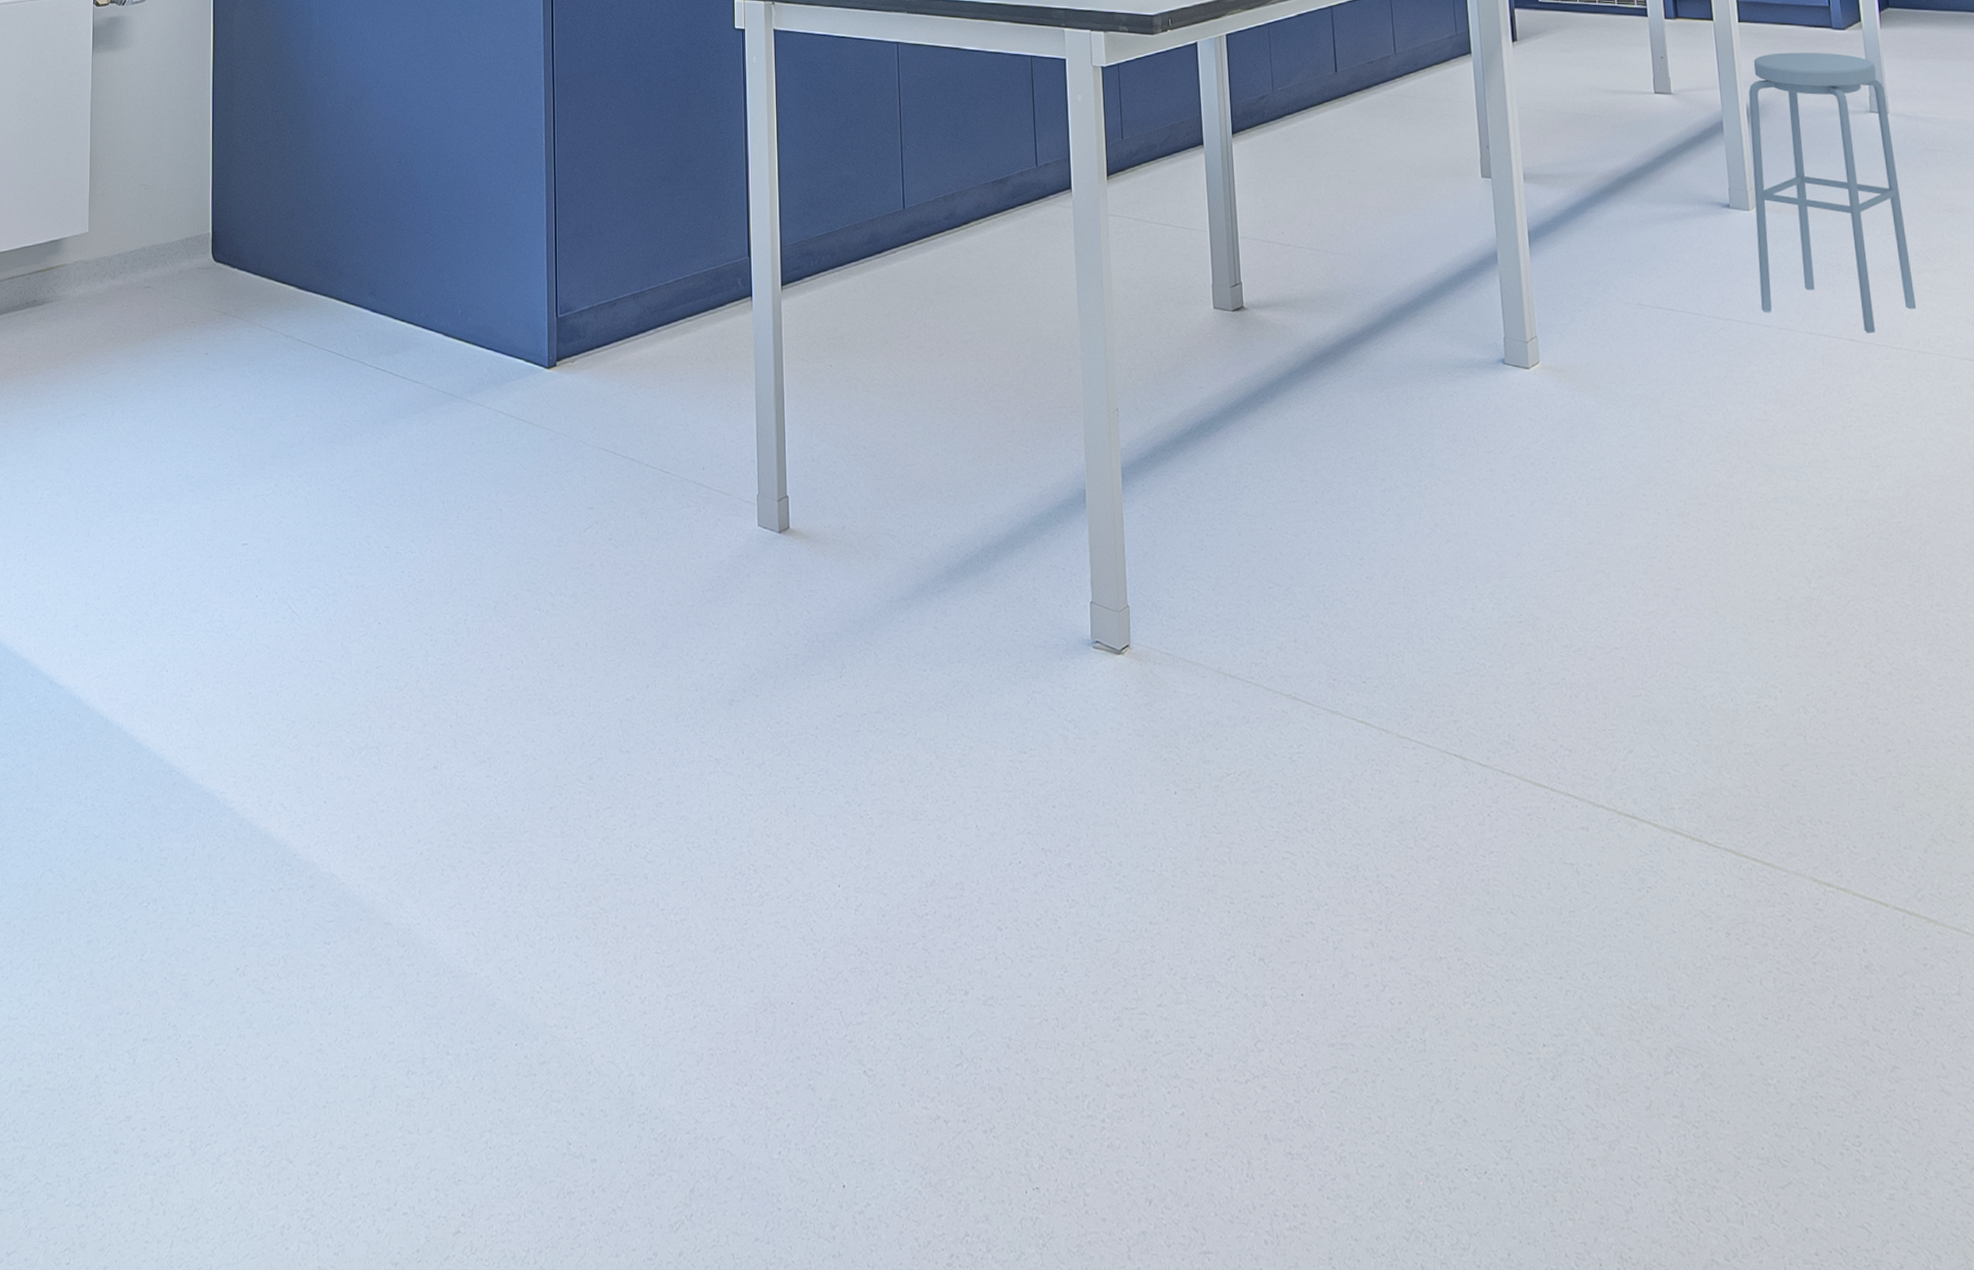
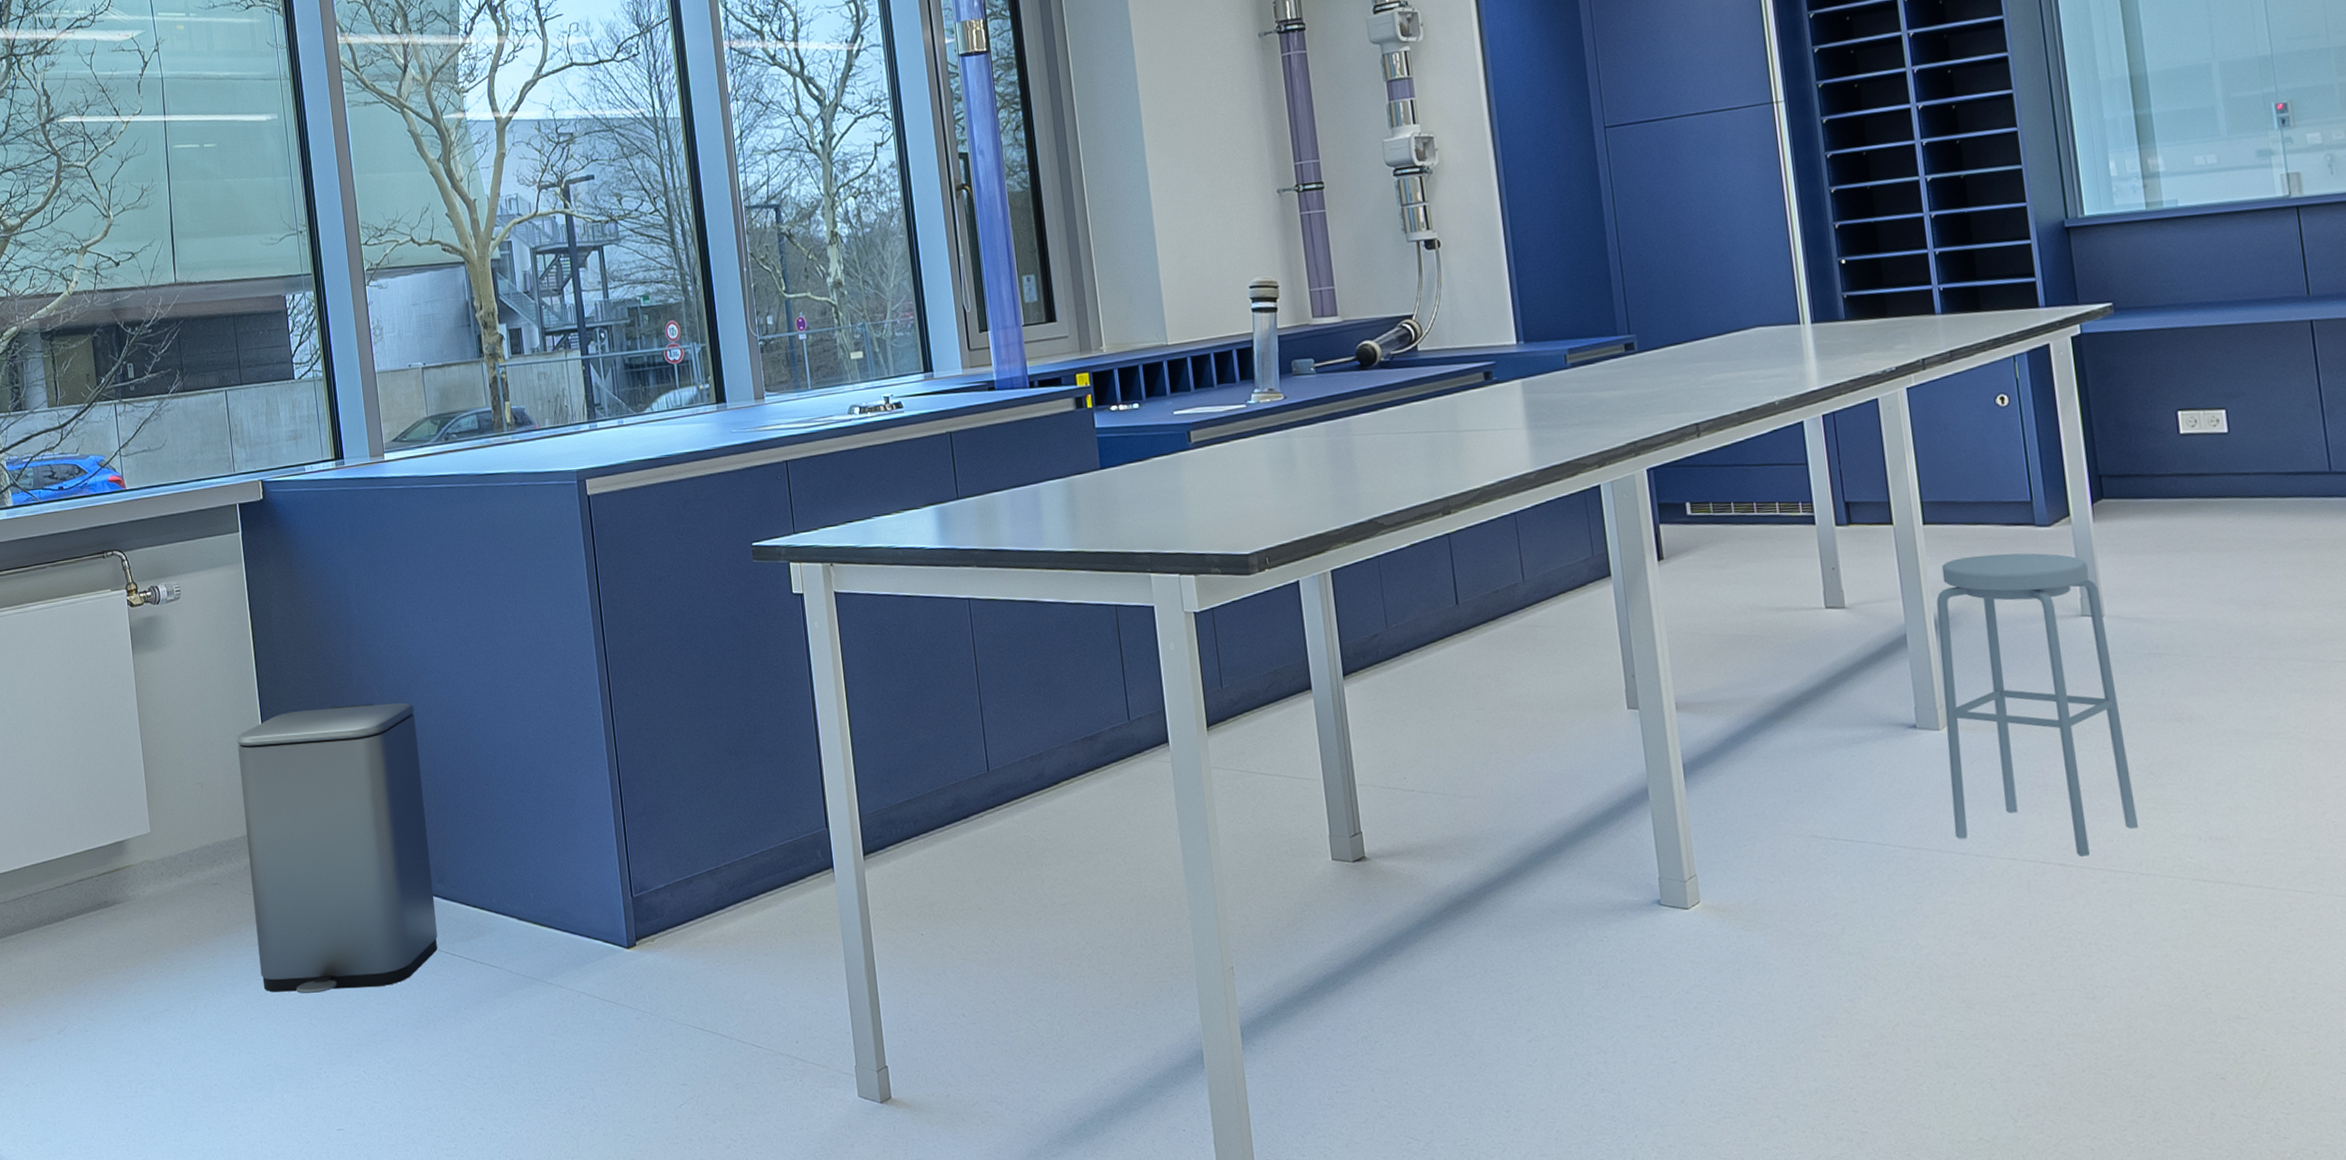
pedal bin: none [183,114,364,402] -> present [236,702,438,993]

